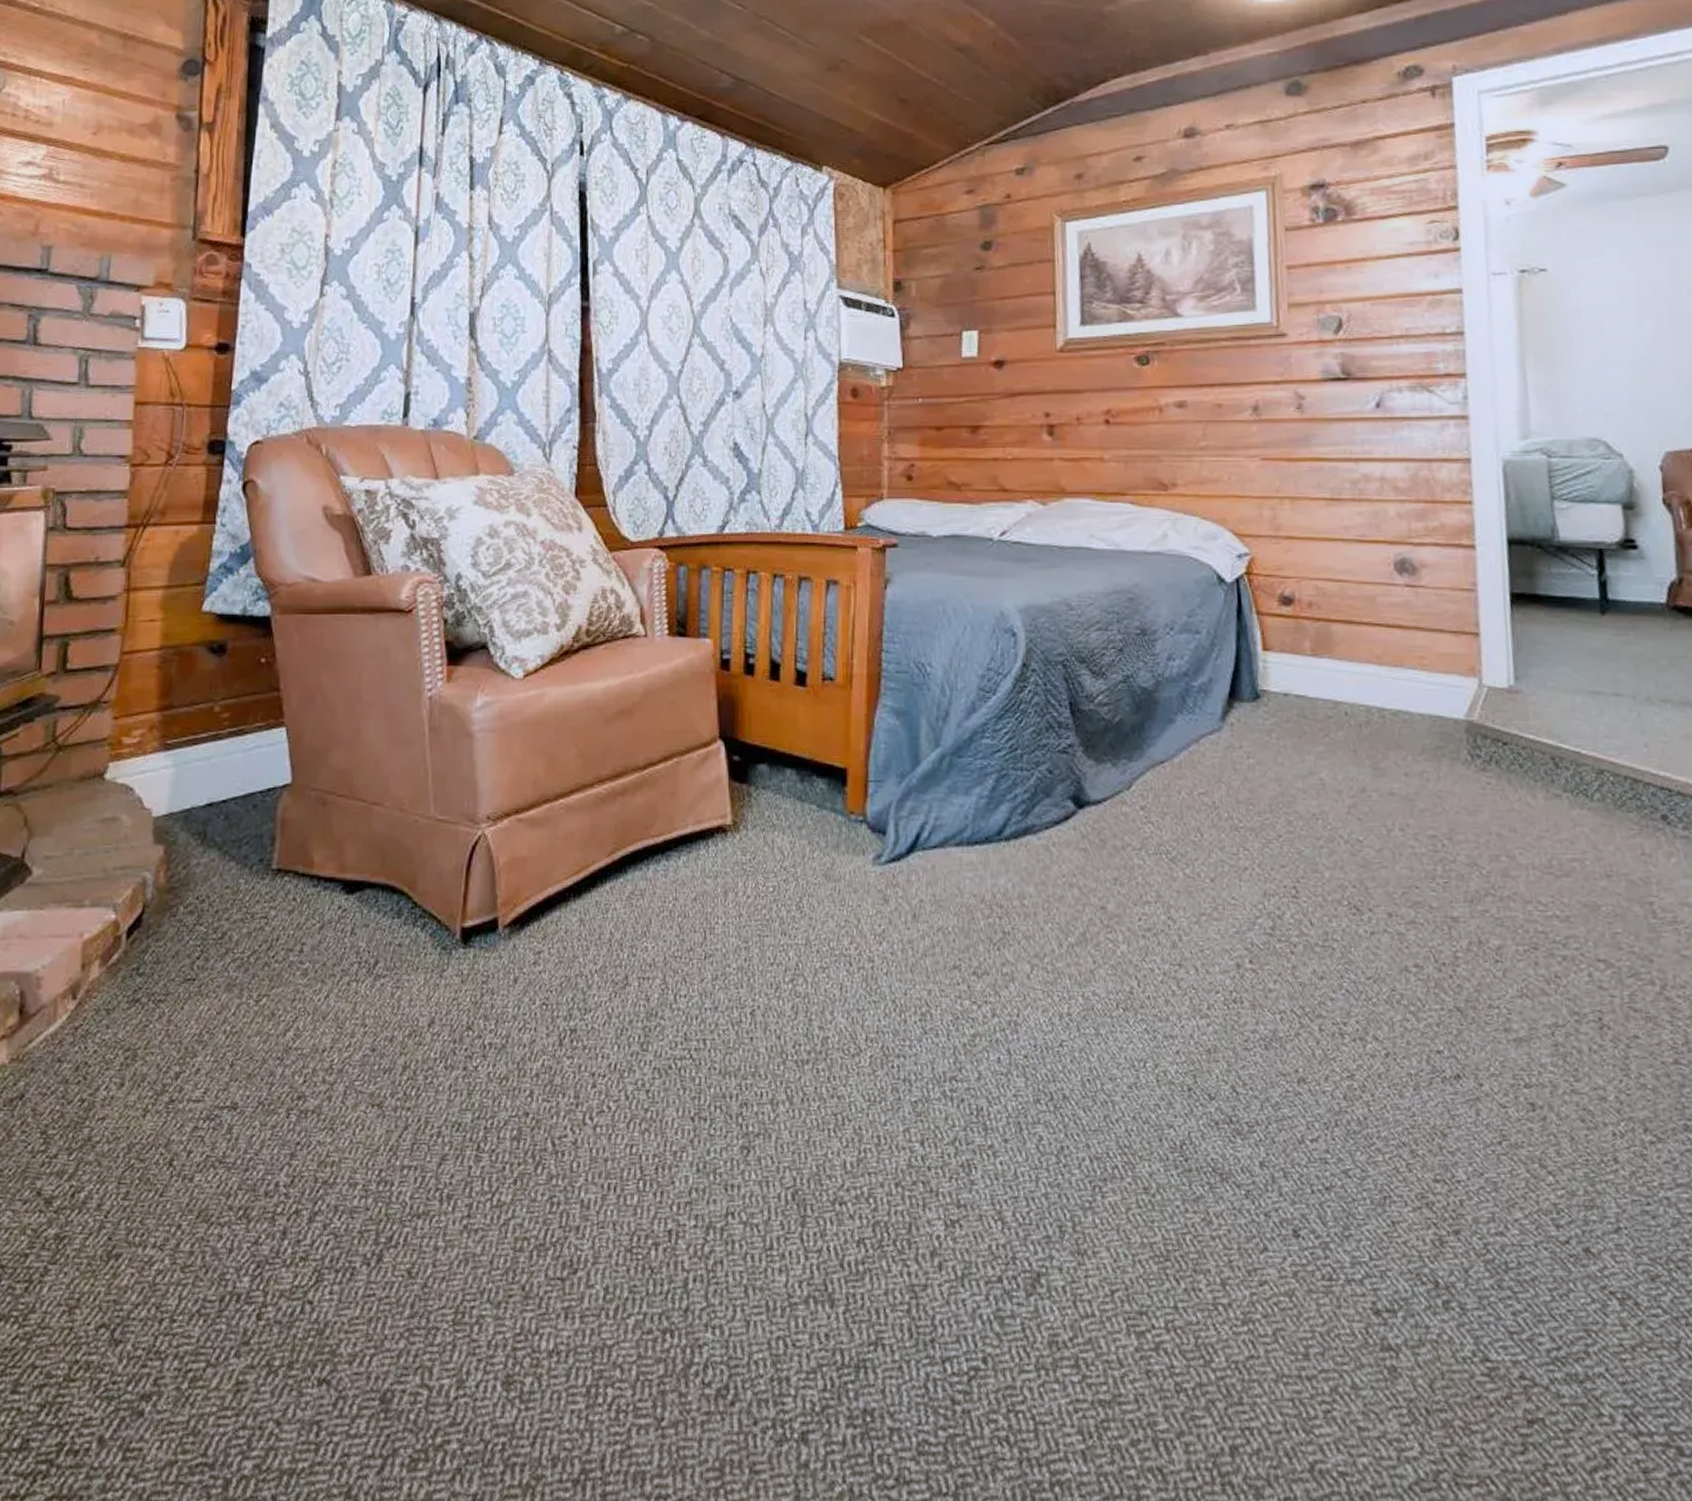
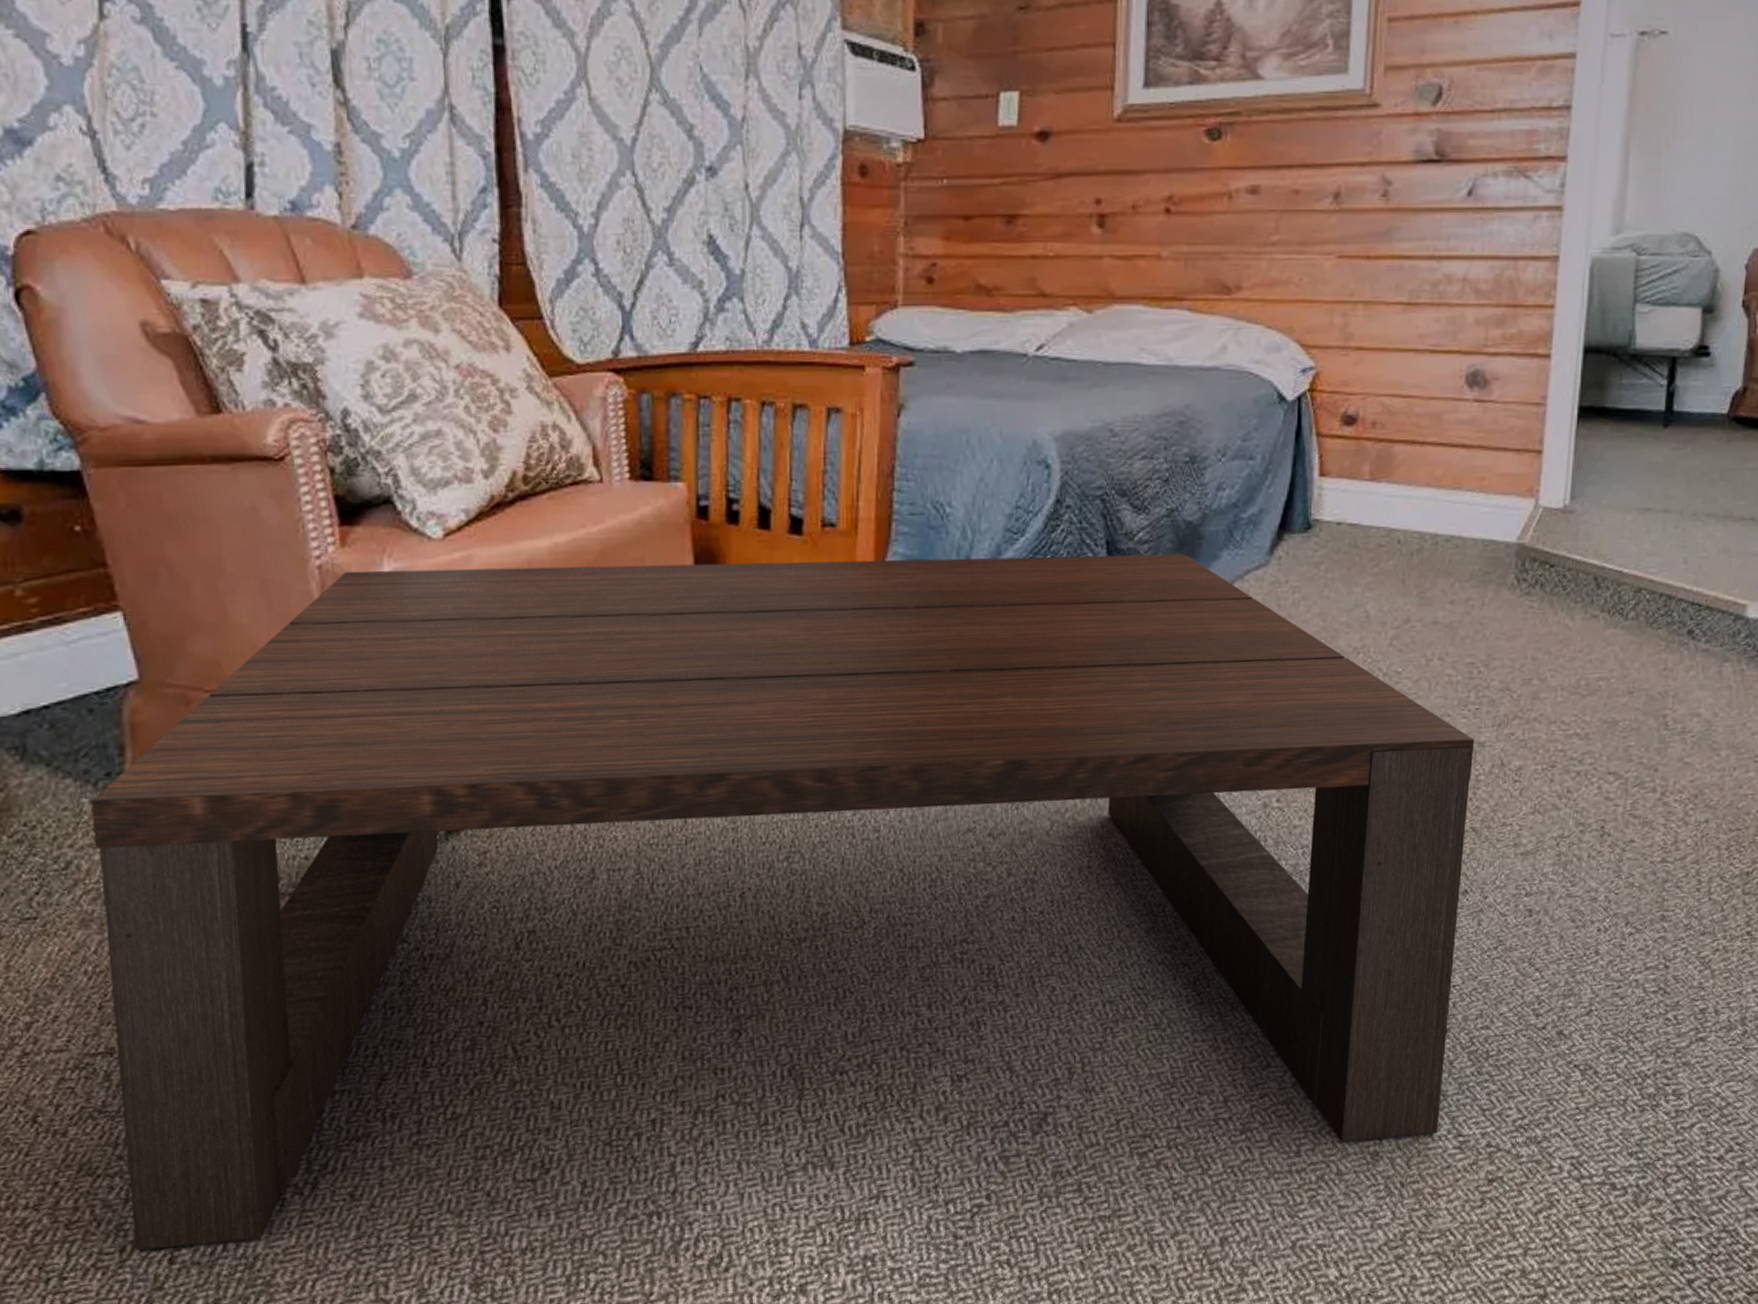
coffee table: none [232,702,1462,1355] -> present [91,553,1475,1250]

